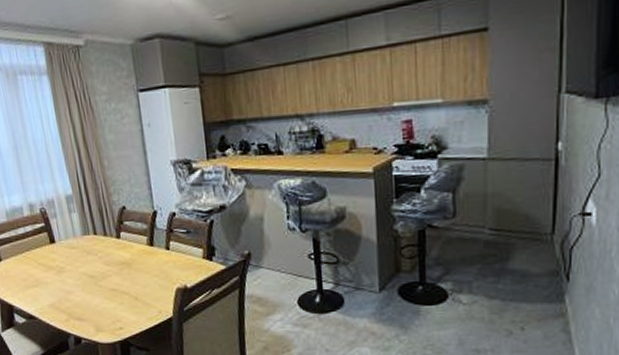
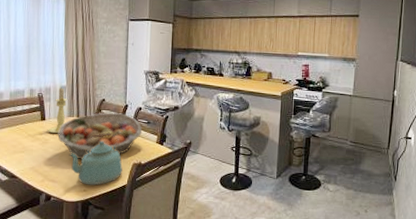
candle holder: none [60,197,80,259] -> present [47,87,68,134]
fruit basket: none [73,223,182,290] -> present [58,112,143,160]
kettle: none [93,250,164,321] -> present [69,132,123,186]

